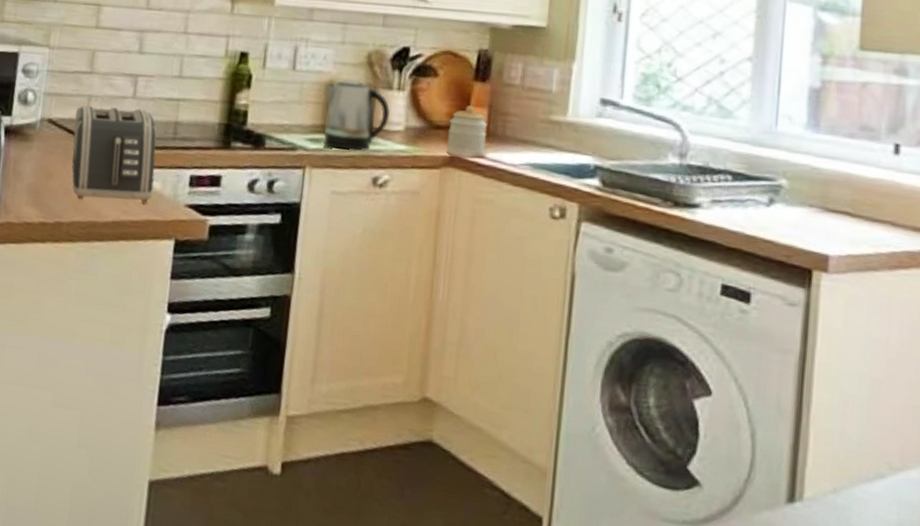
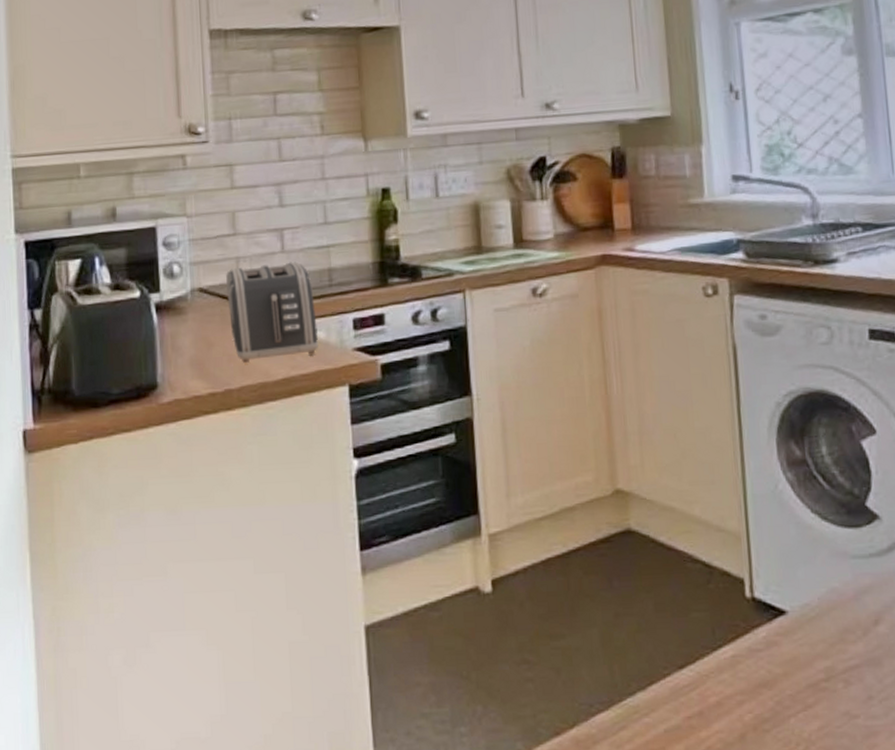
kettle: present [323,80,391,152] -> none [471,197,538,268]
jar: present [446,106,488,159] -> none [594,203,634,255]

